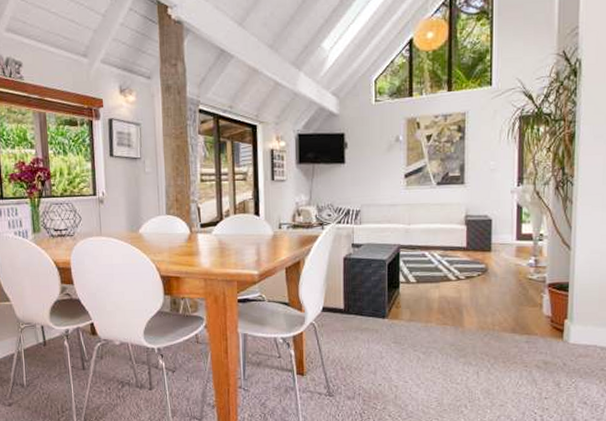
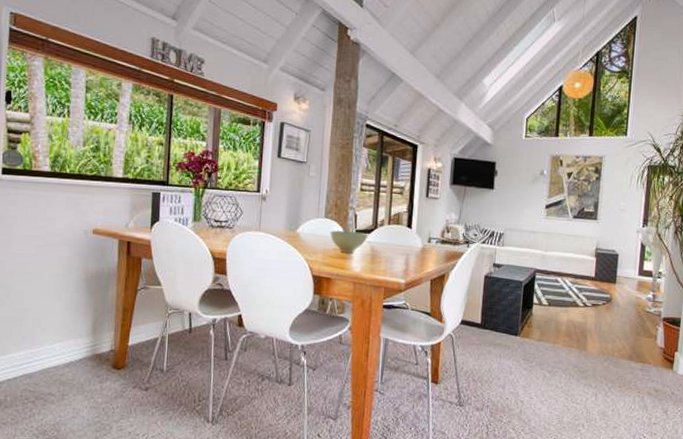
bowl: none [174,225,213,249] -> present [330,230,367,253]

